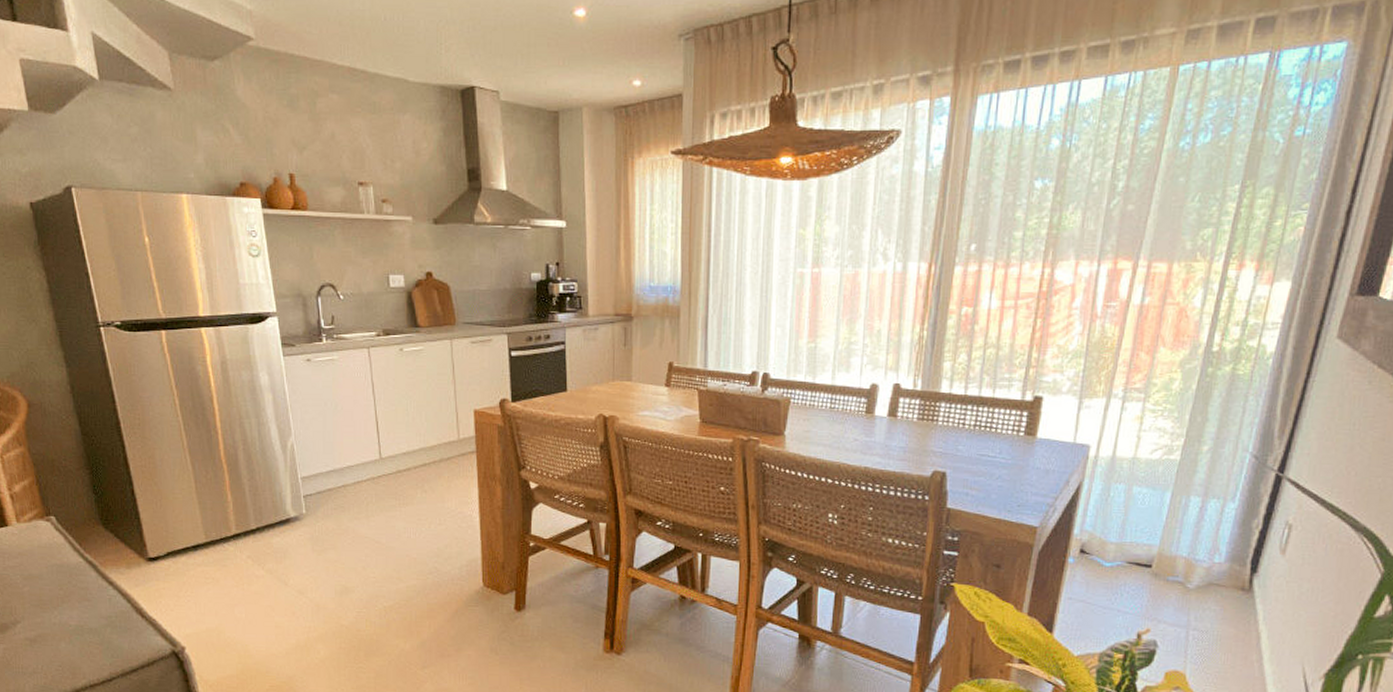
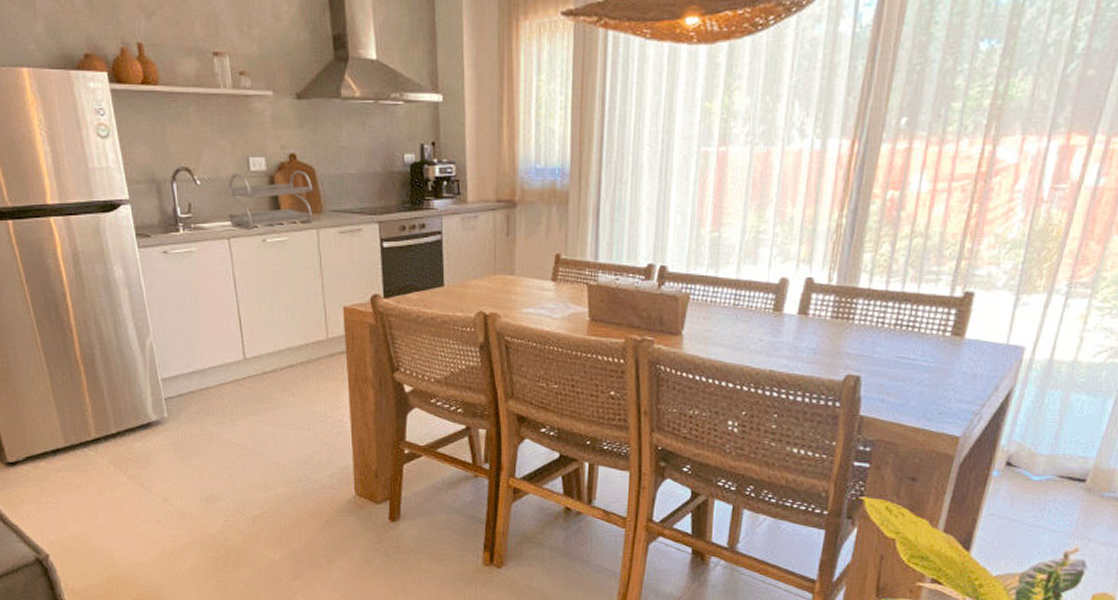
dish rack: none [368,286,448,341] -> present [227,170,314,231]

